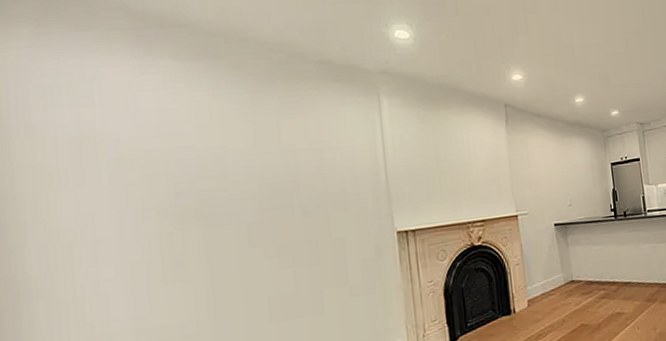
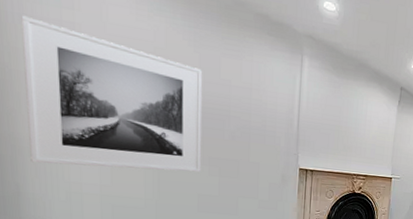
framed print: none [28,126,268,309] -> present [21,15,202,173]

